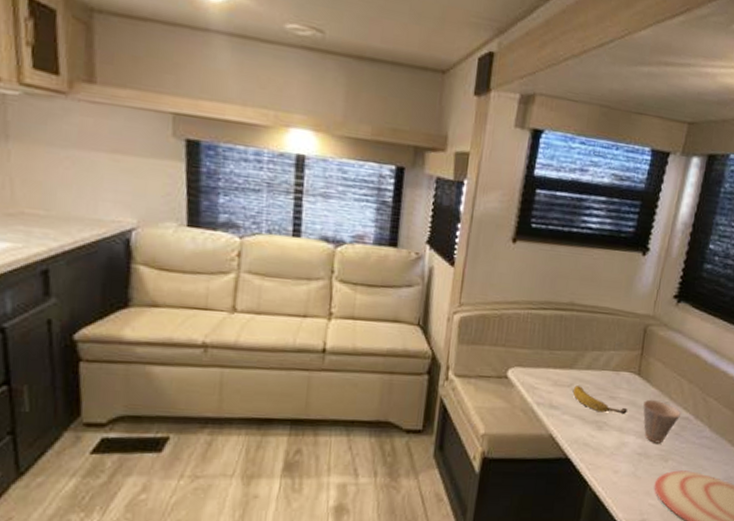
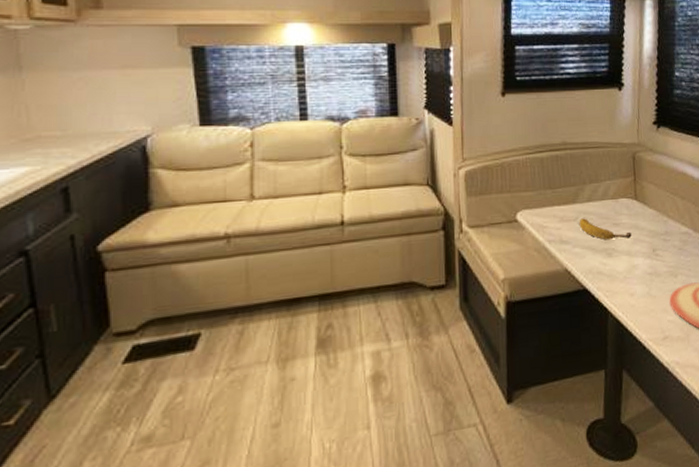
cup: present [643,399,681,444] -> none [645,220,680,261]

